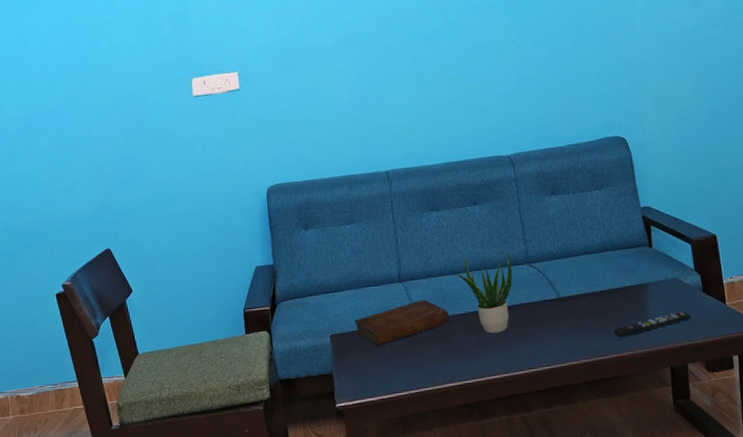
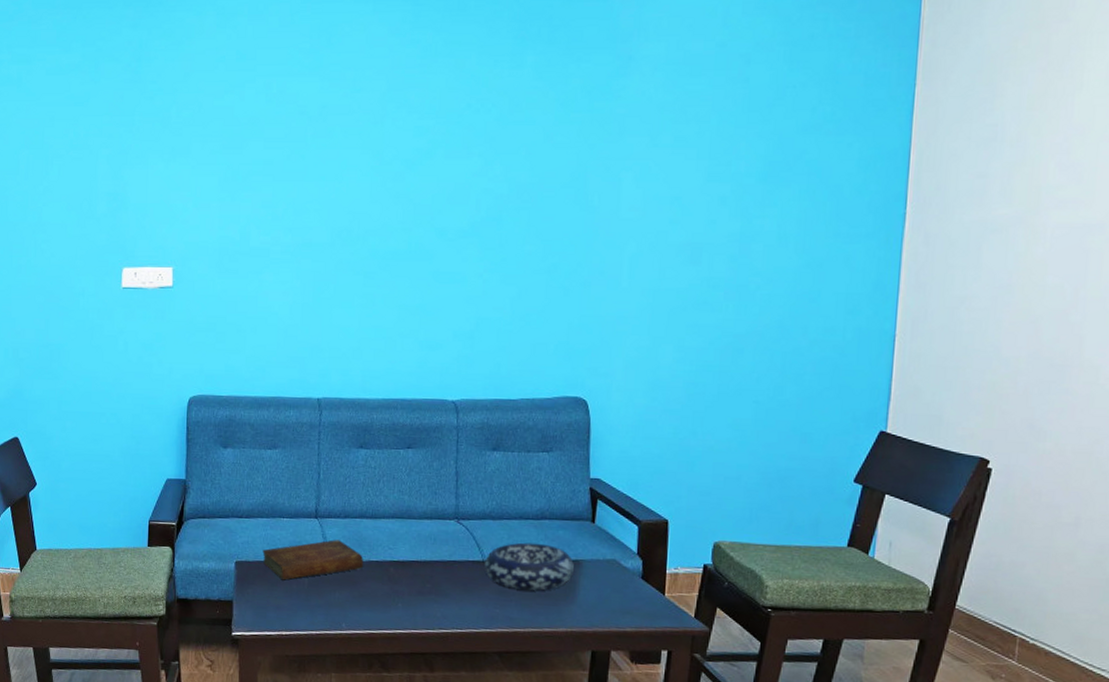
potted plant: present [456,250,513,334] -> none [377,502,438,587]
decorative bowl: none [560,273,642,320] -> present [485,542,574,591]
remote control: present [613,311,692,338] -> none [537,595,624,613]

